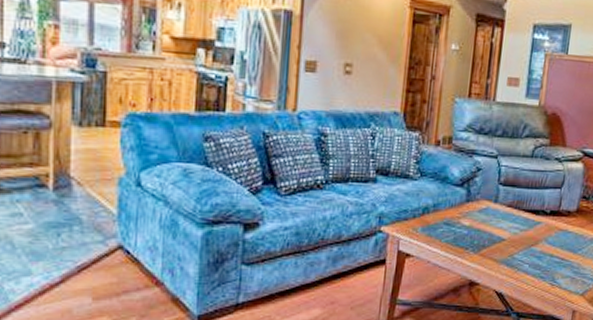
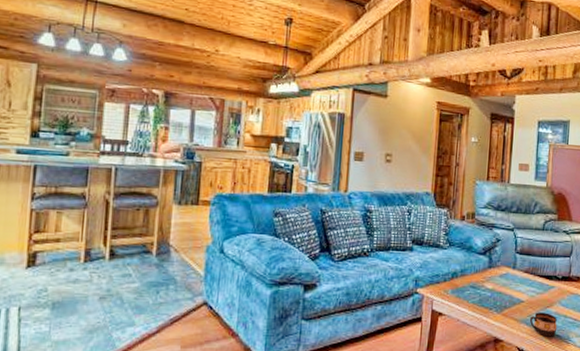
cup: none [510,251,542,279] -> present [529,312,557,337]

